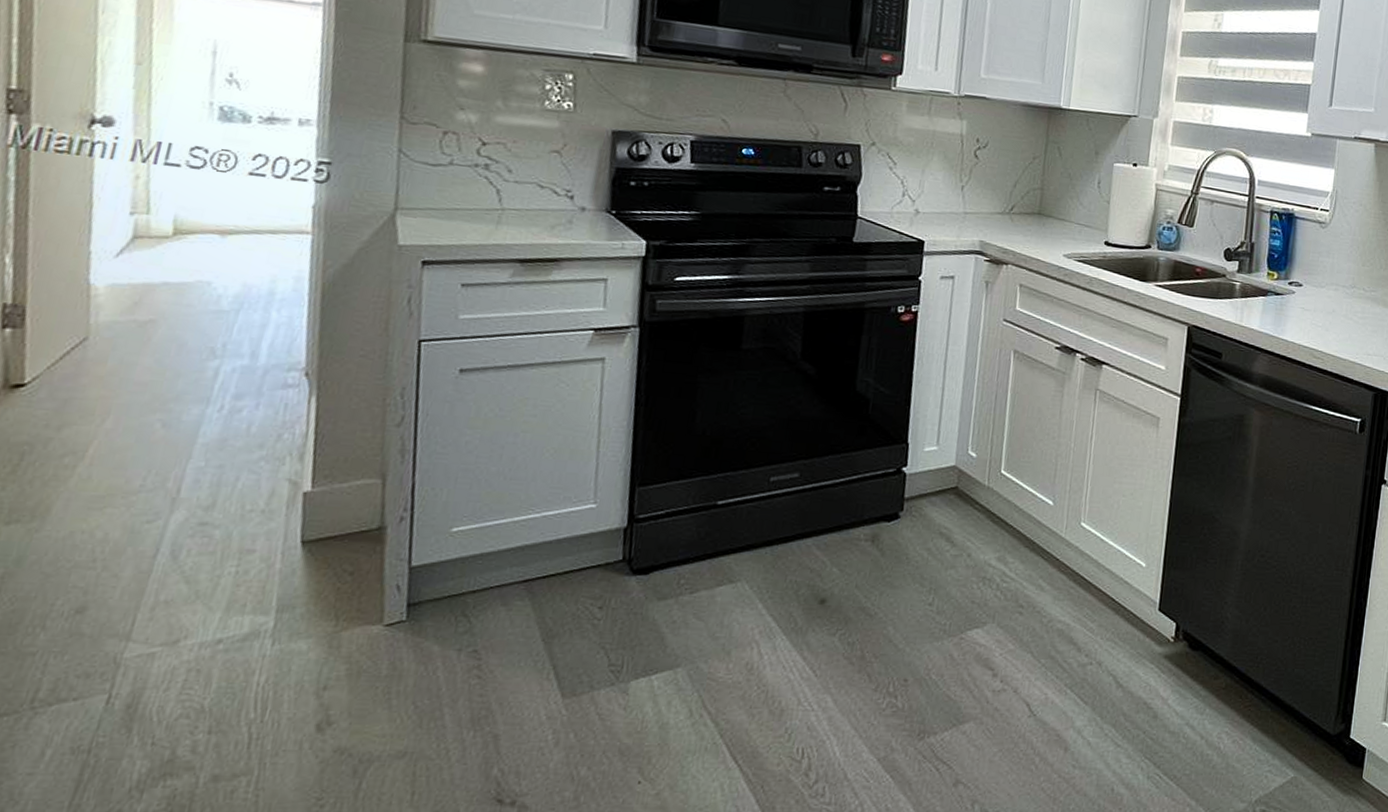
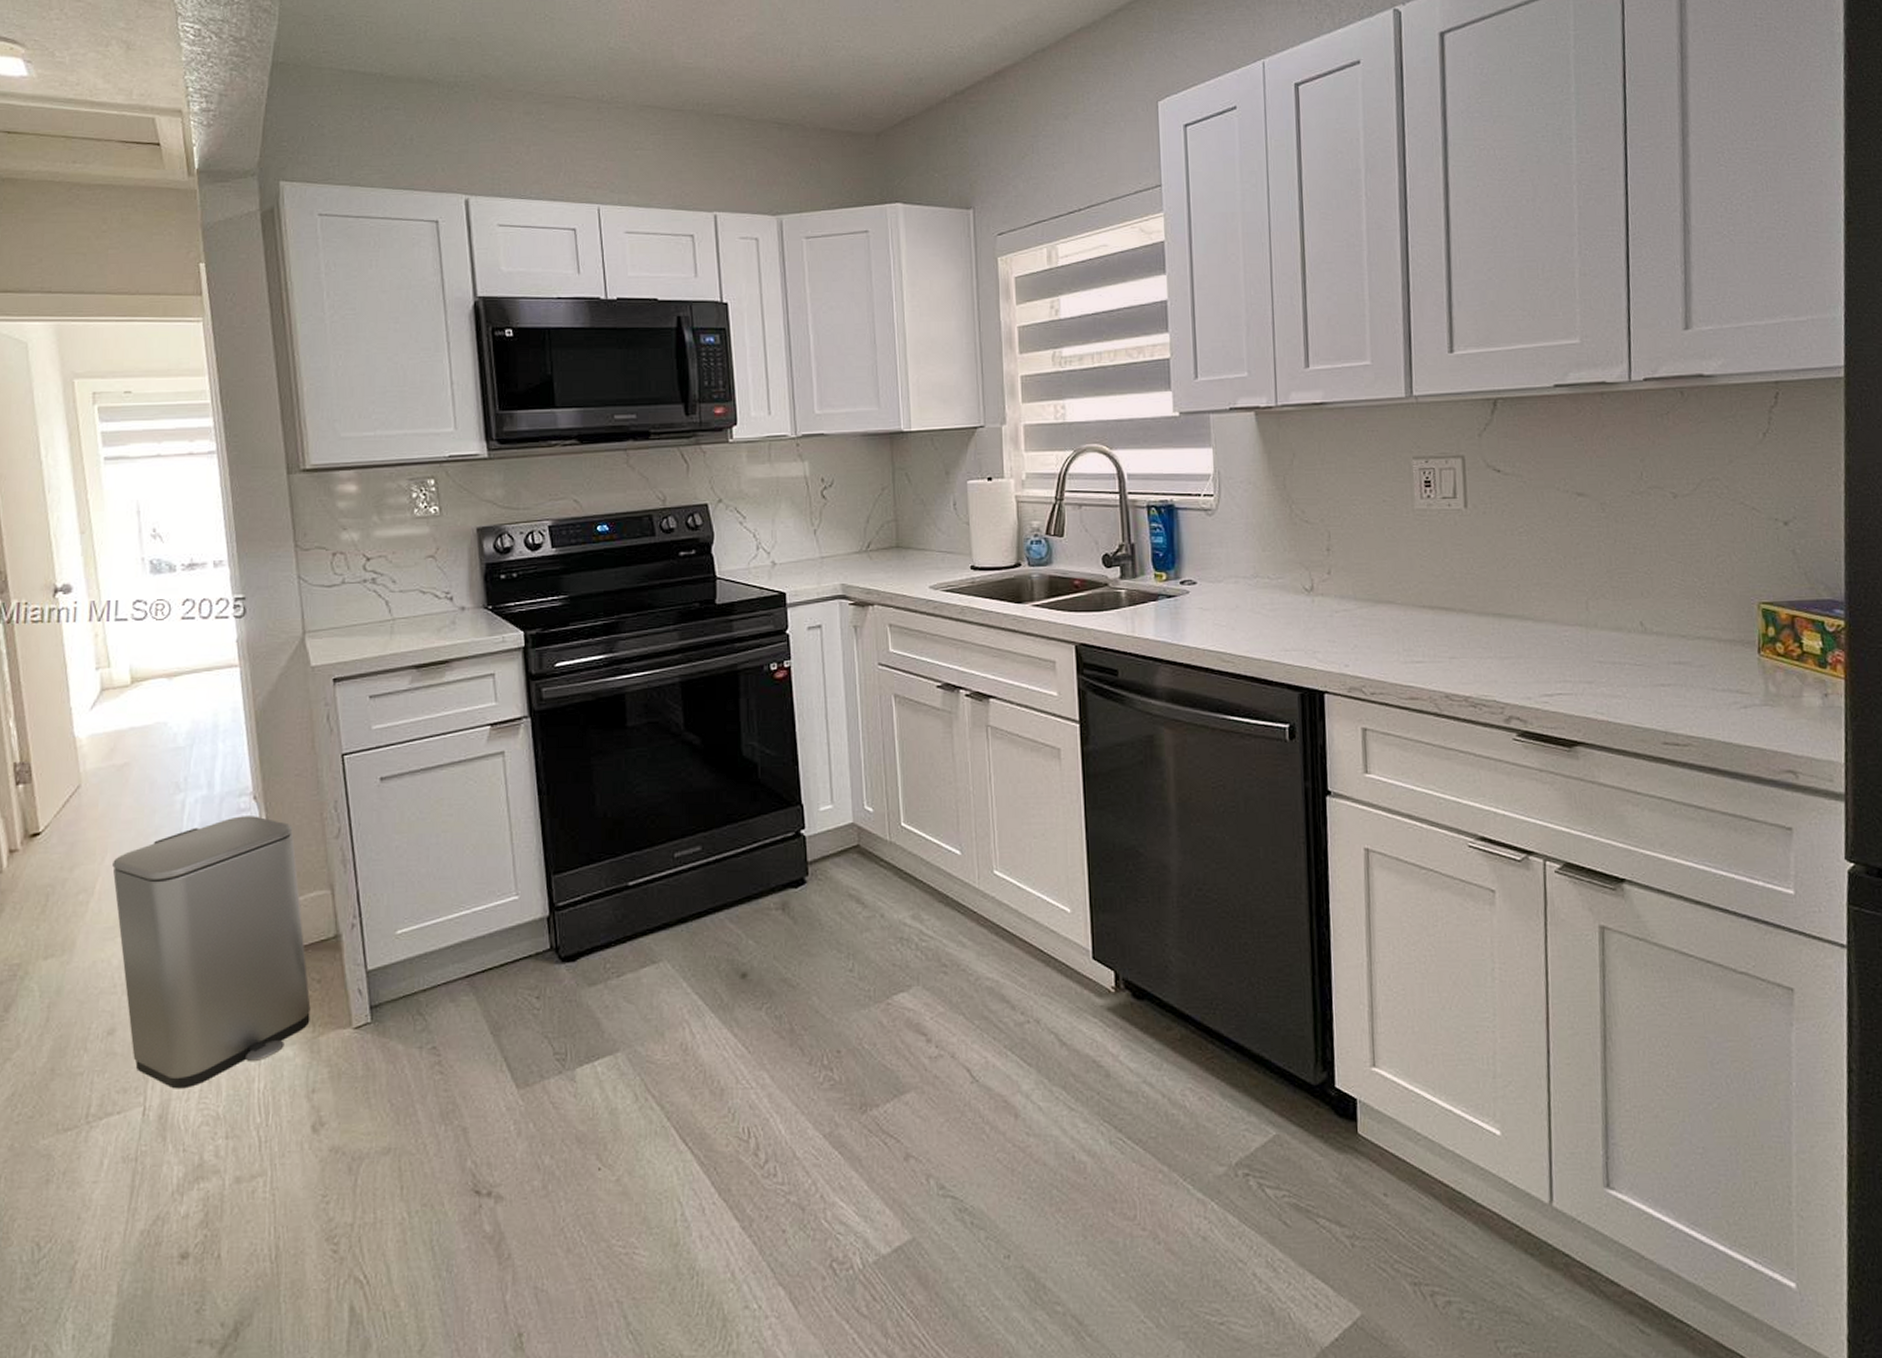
pedal bin: none [104,391,348,677] -> present [112,816,311,1089]

